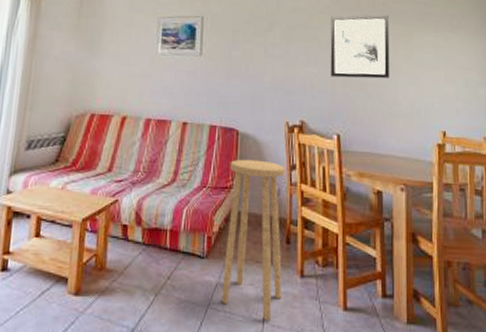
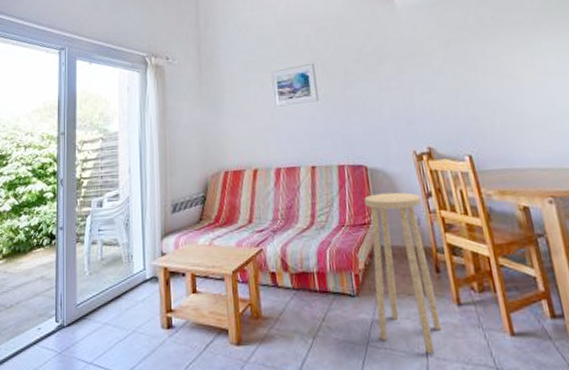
wall art: present [330,14,390,79] -> none [439,27,514,99]

